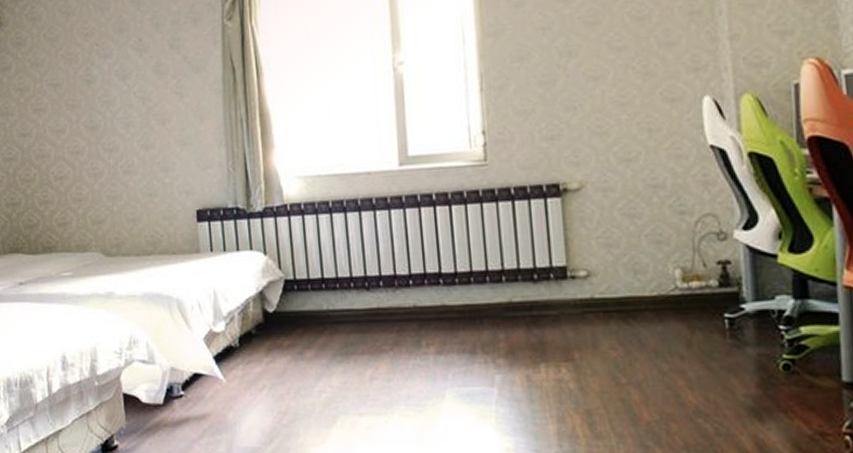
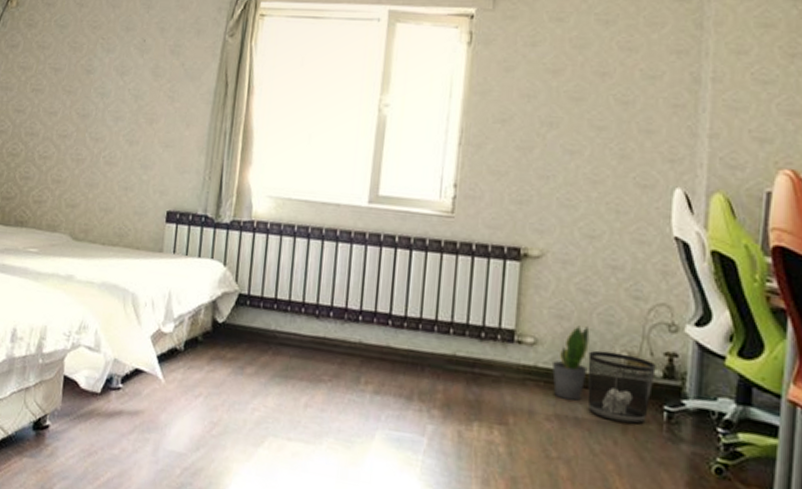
potted plant: none [607,250,644,325] -> present [551,325,590,401]
waste bin: none [642,270,711,338] -> present [587,350,656,424]

